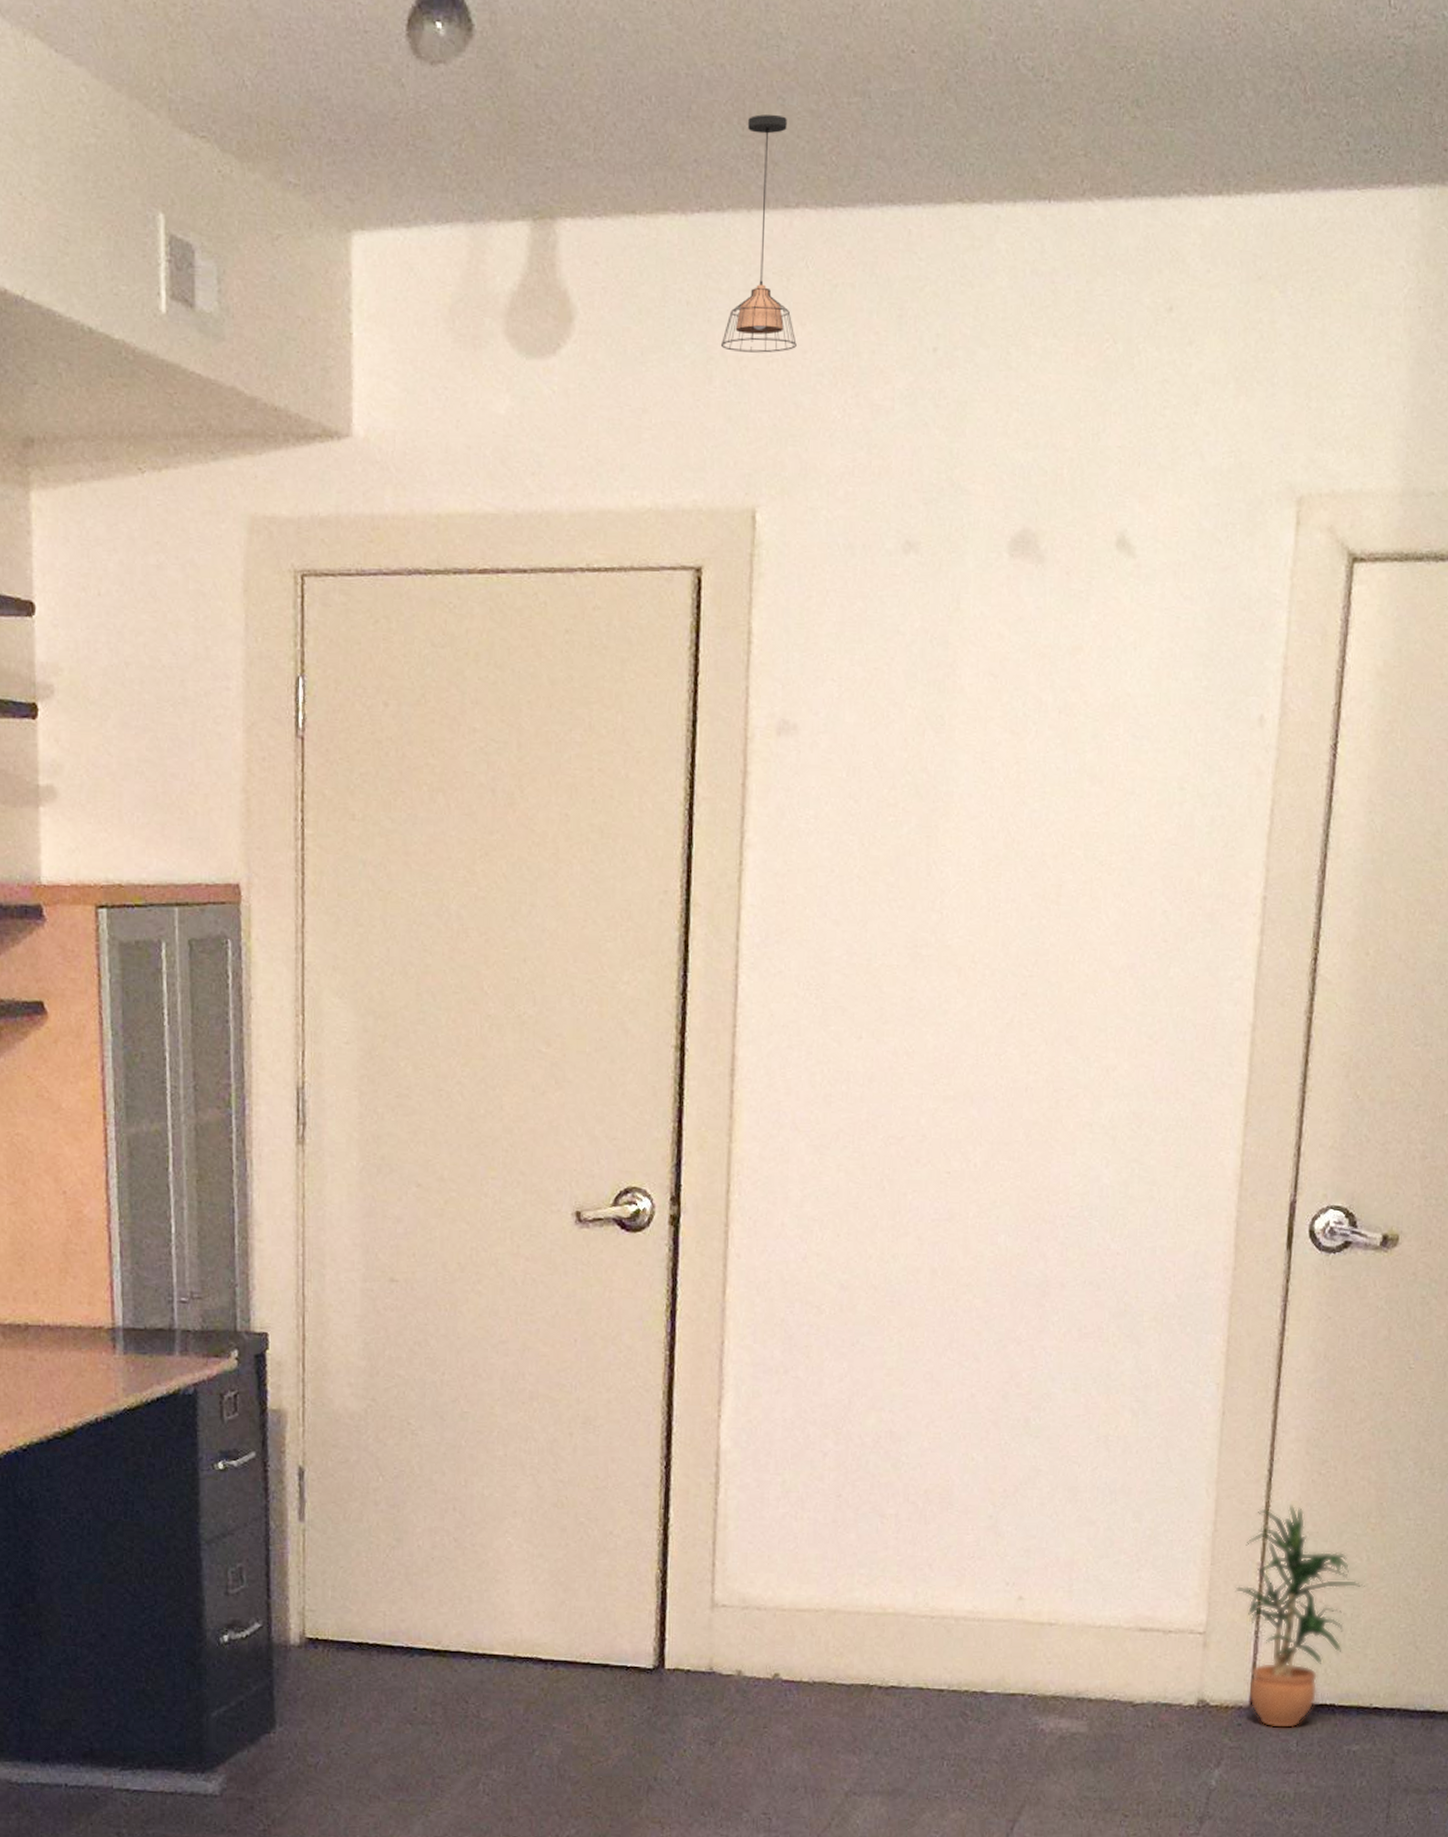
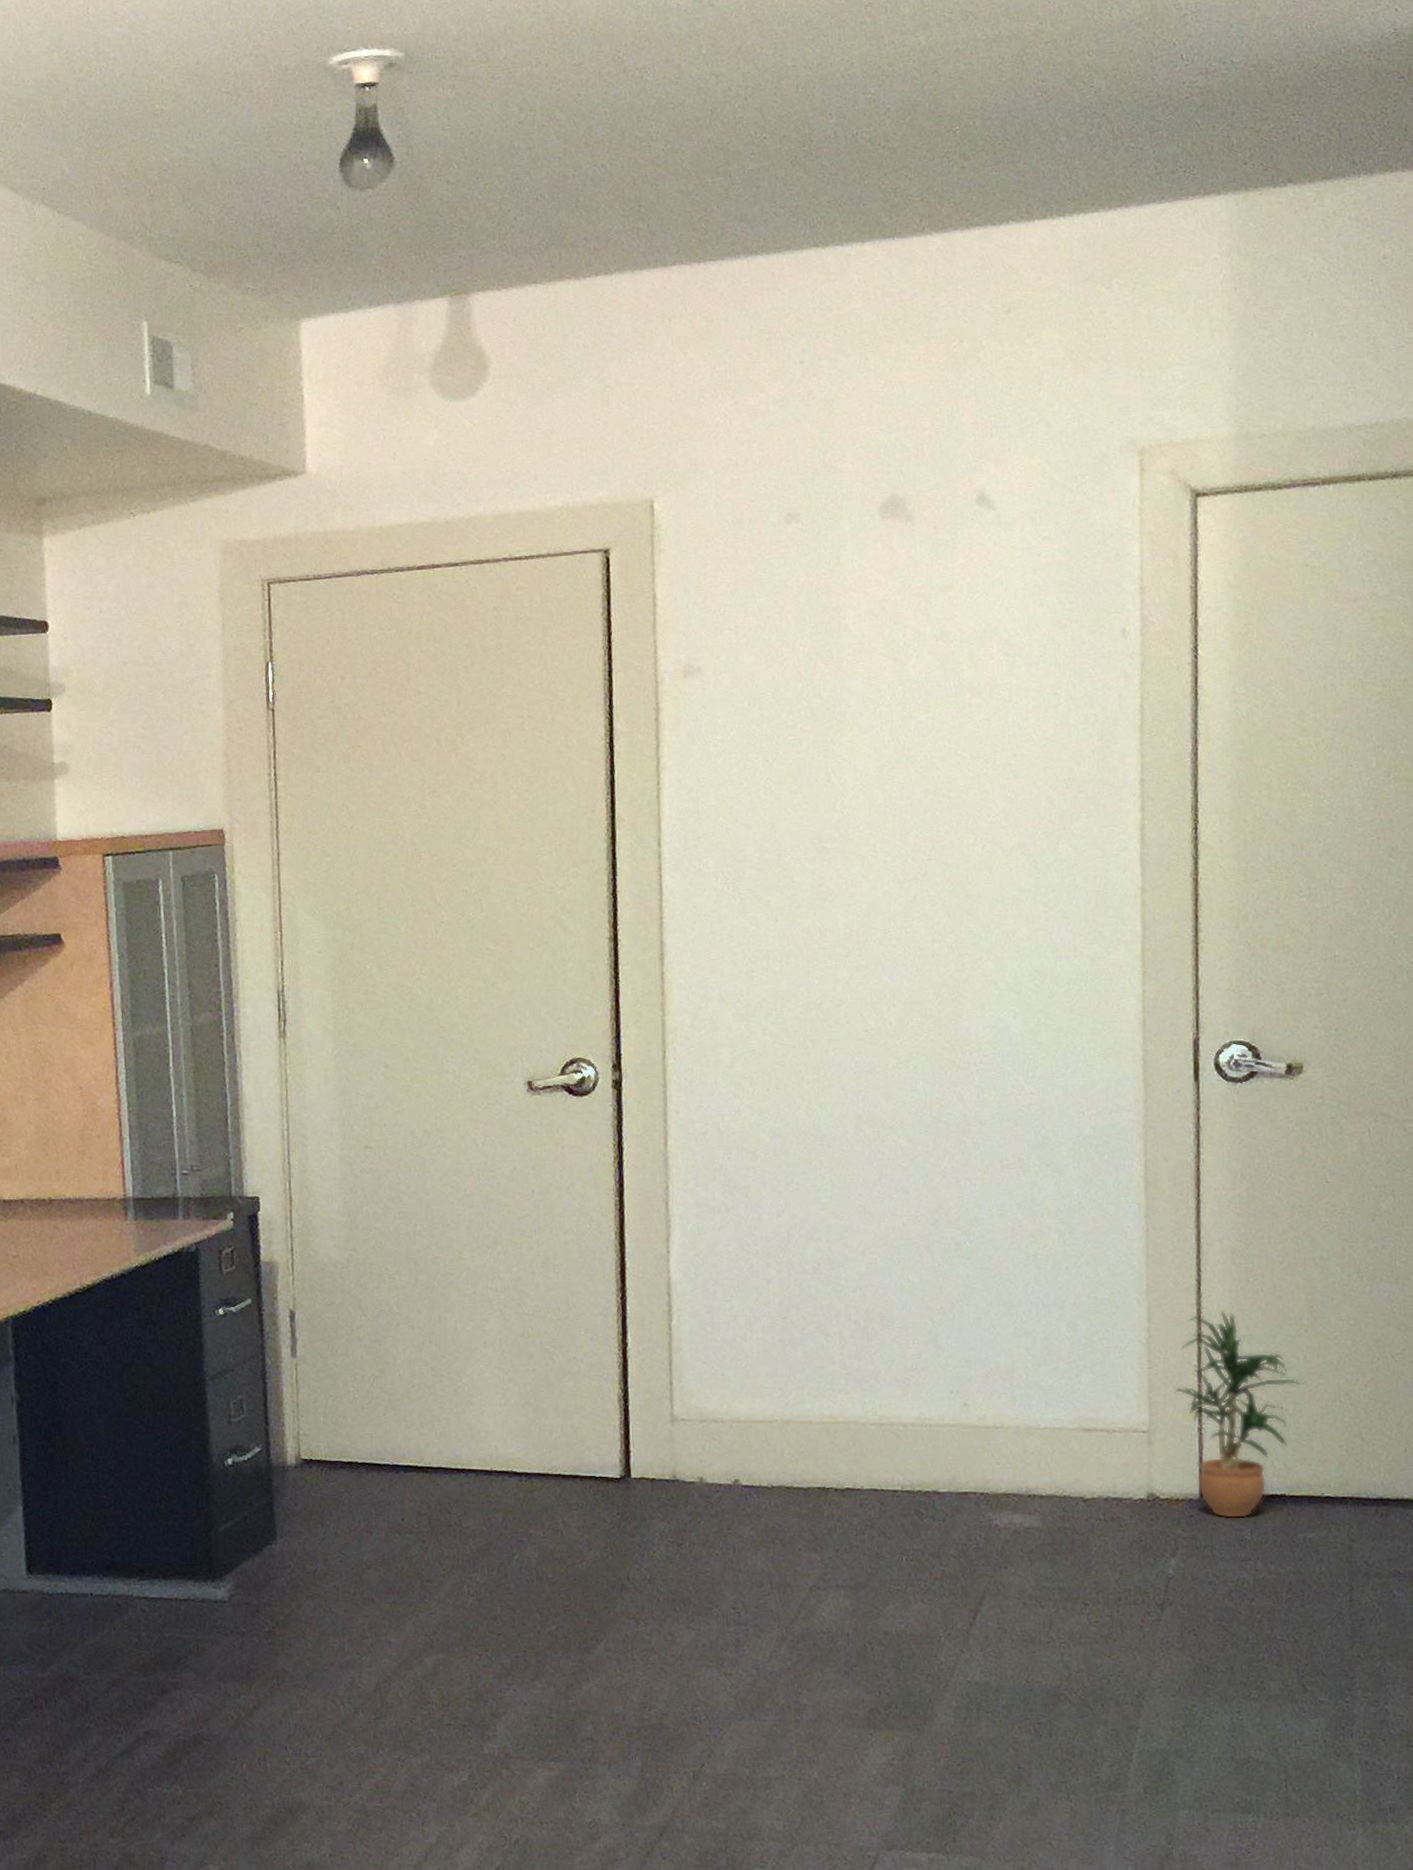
pendant light: present [720,114,797,353] -> none [614,197,681,379]

